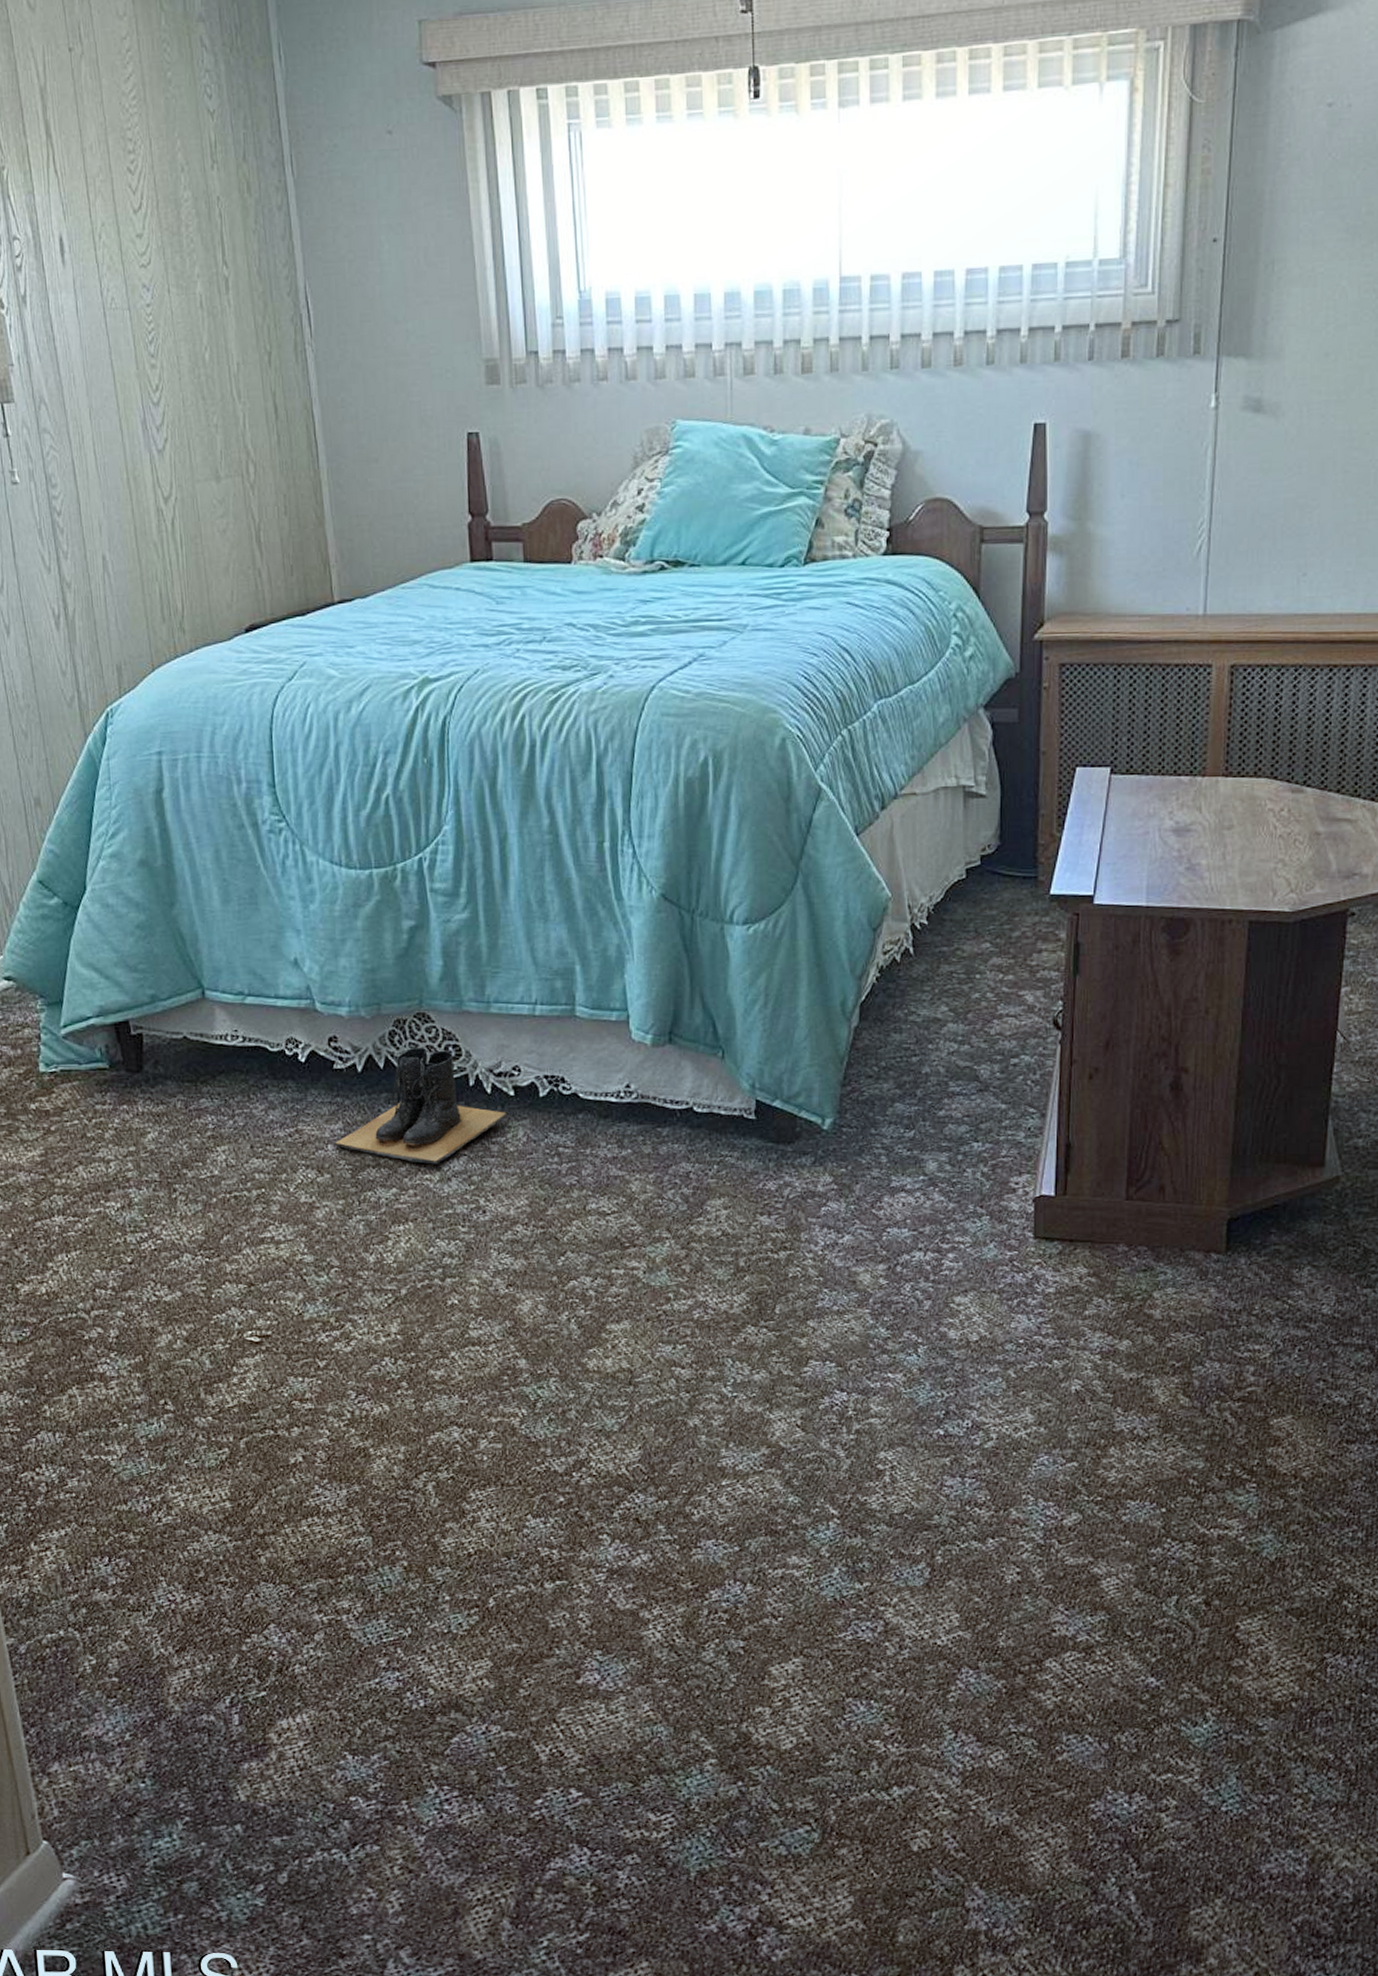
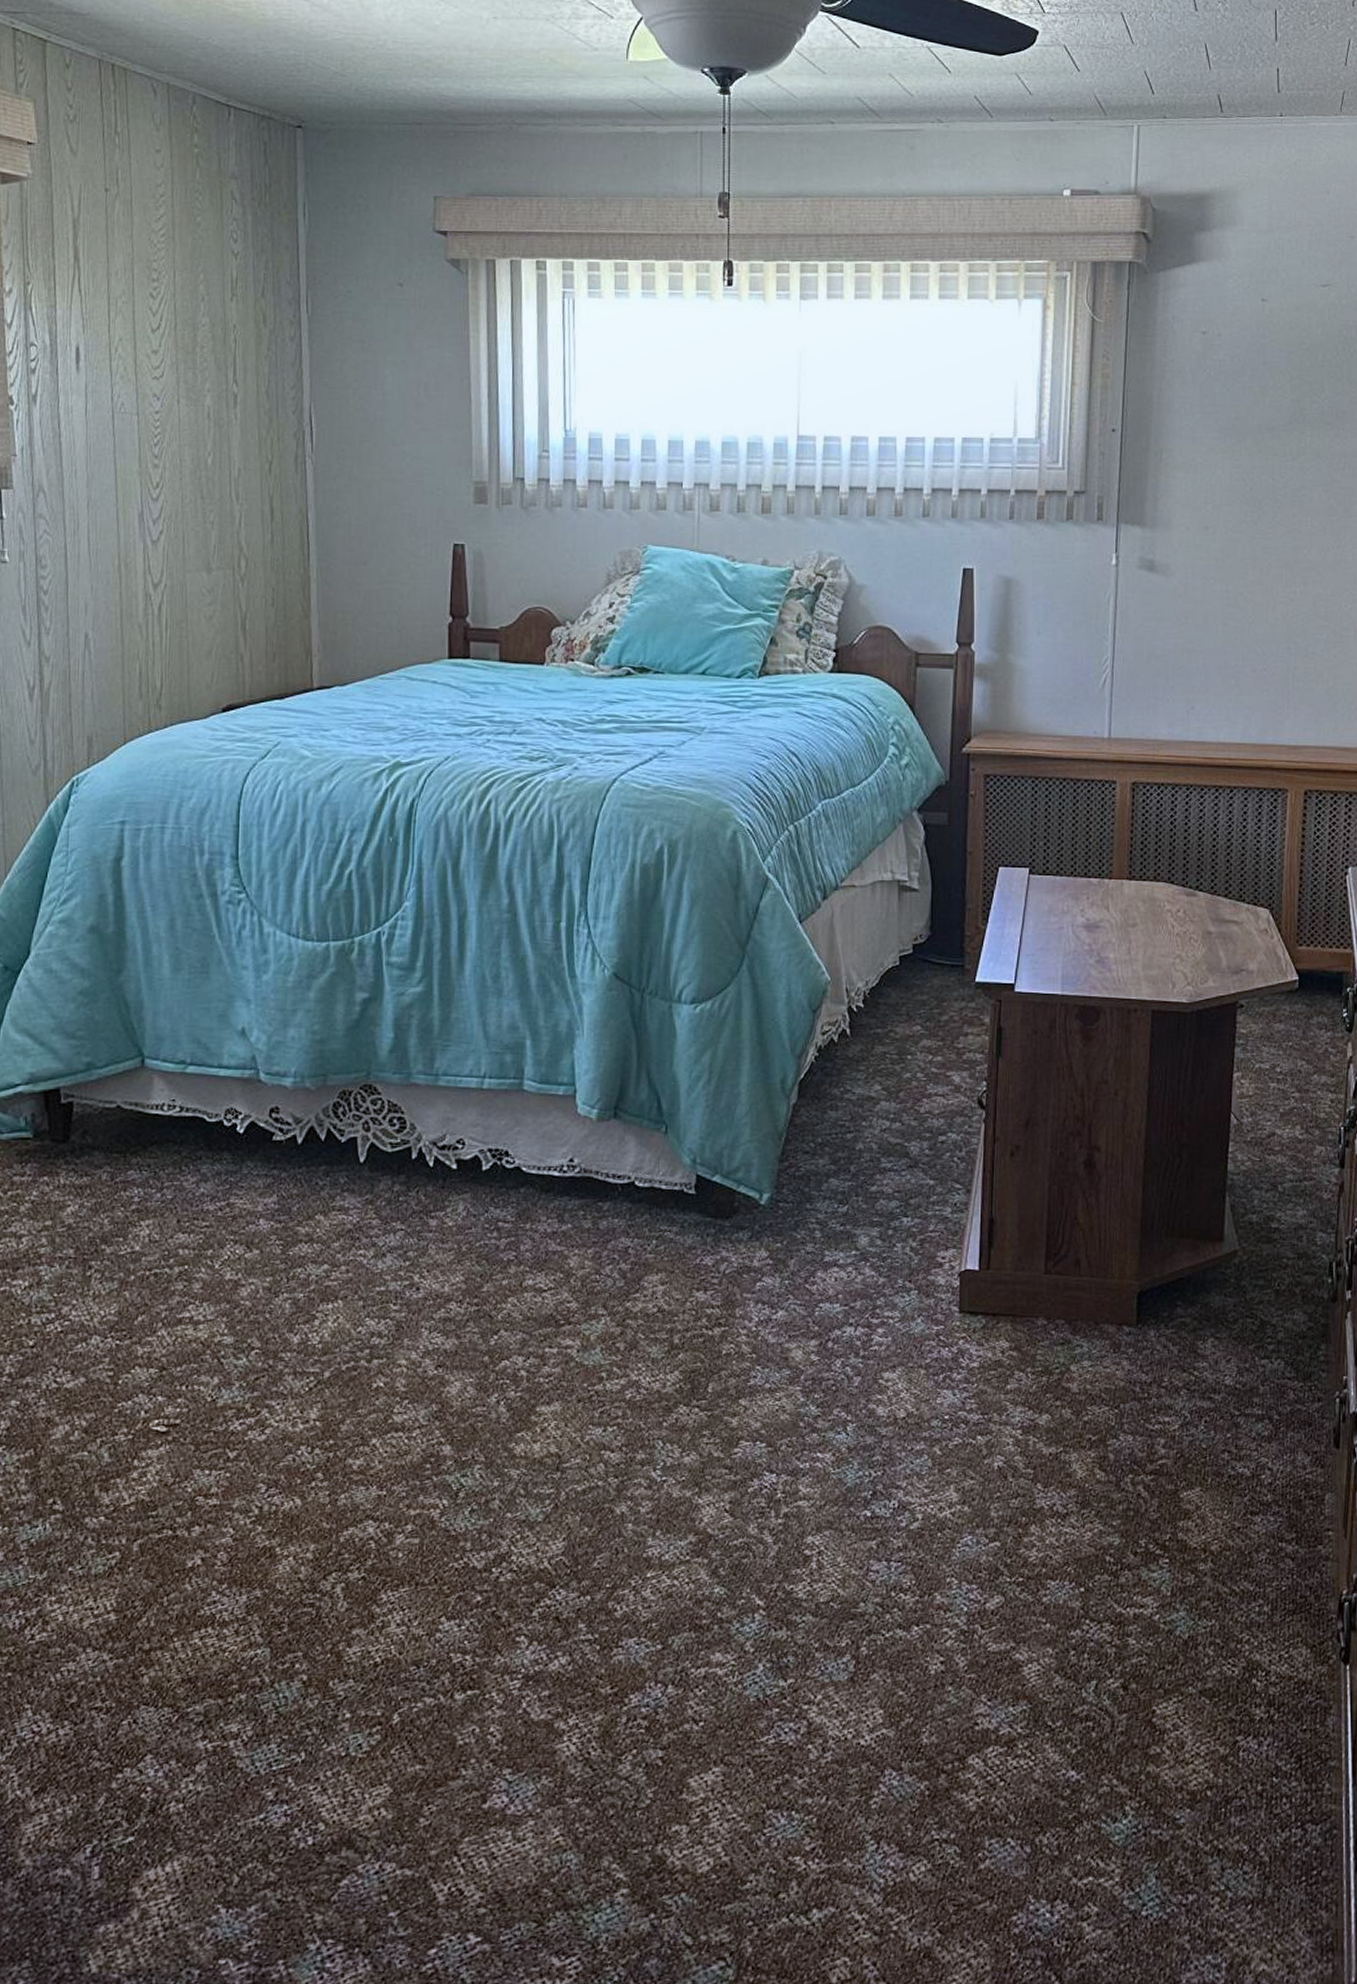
boots: present [334,1047,507,1165] -> none [266,1119,448,1240]

